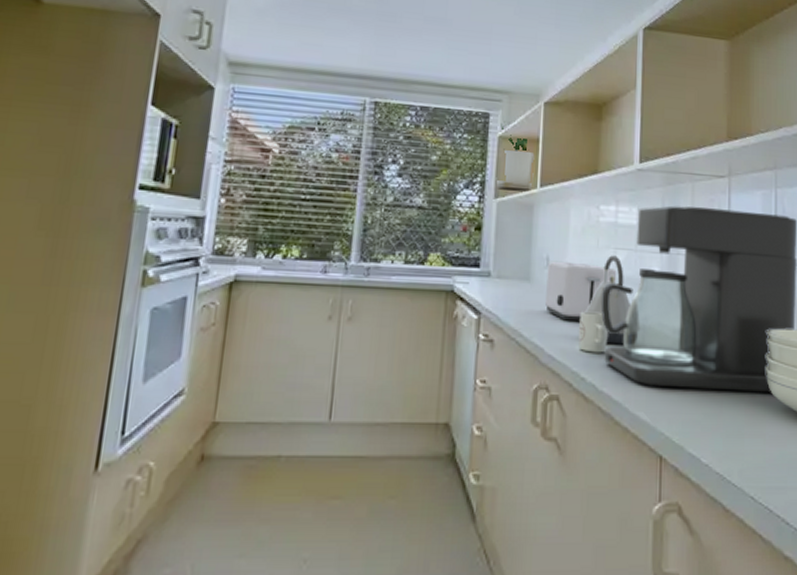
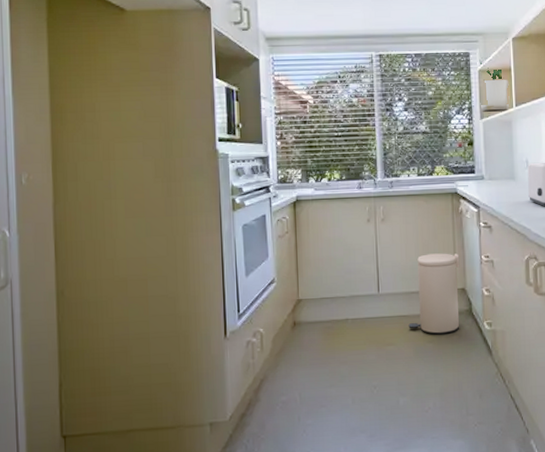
pedal bin: none [364,371,447,487] -> present [408,253,460,335]

